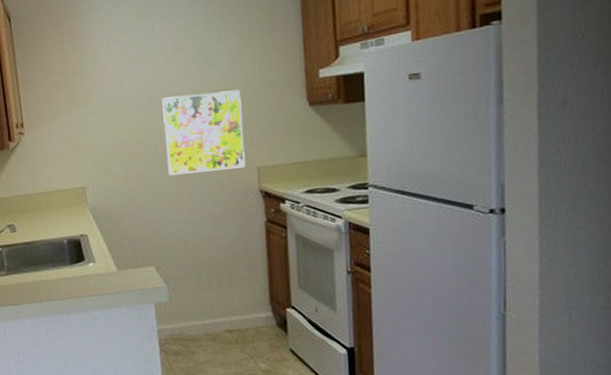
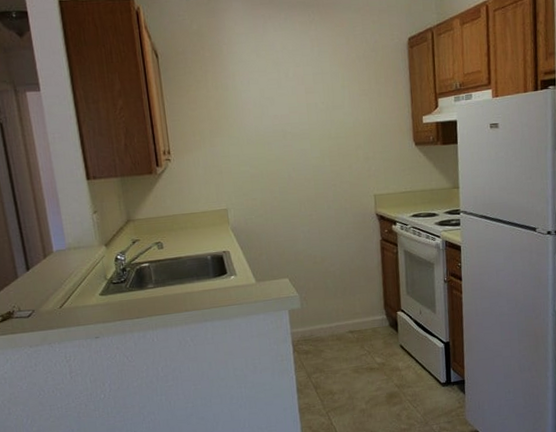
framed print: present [162,89,246,176] -> none [295,129,365,201]

